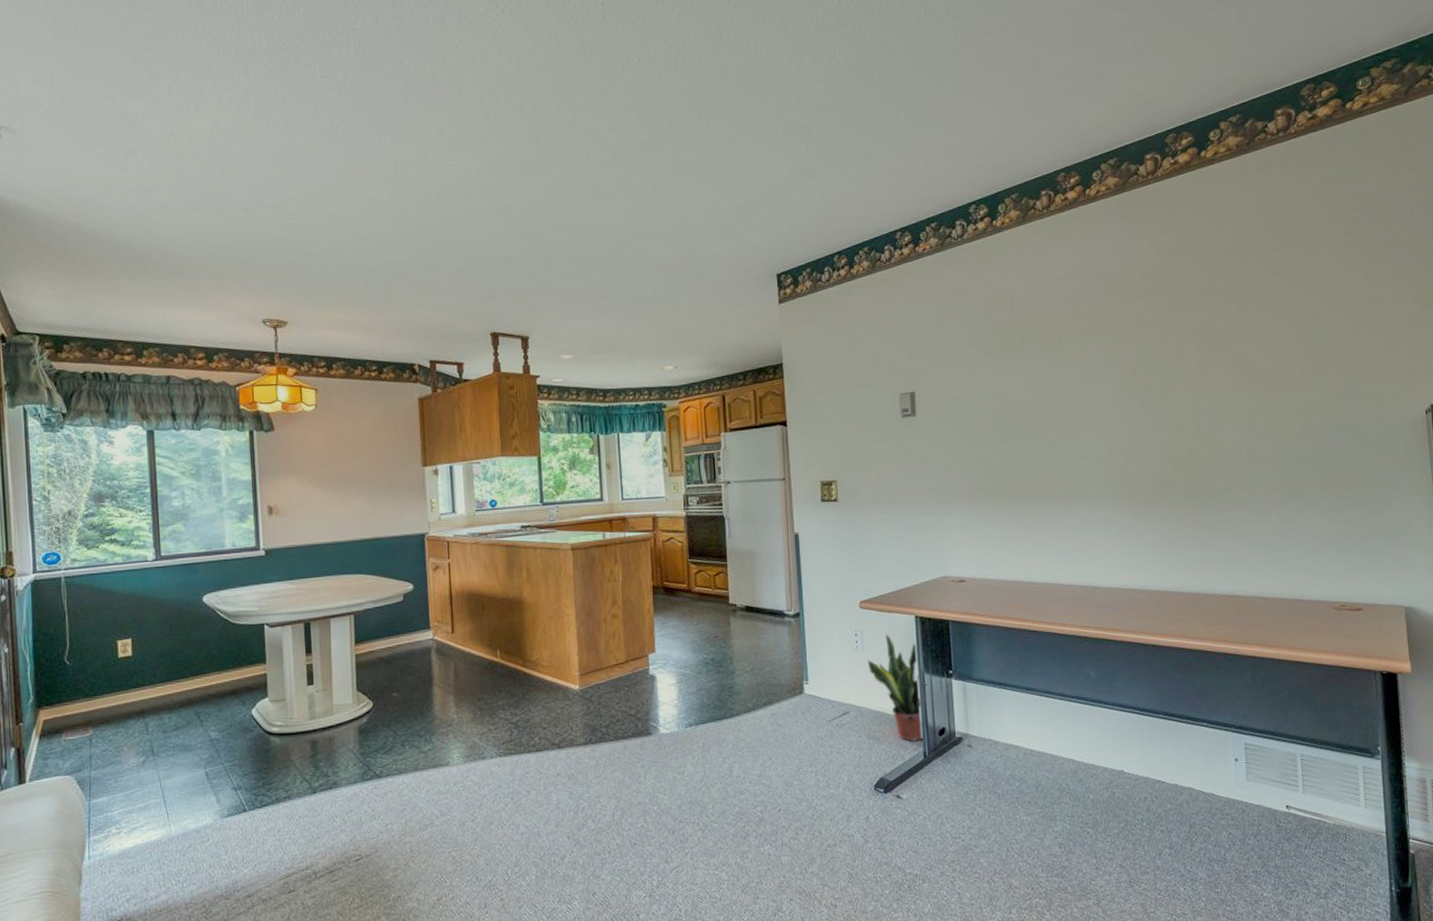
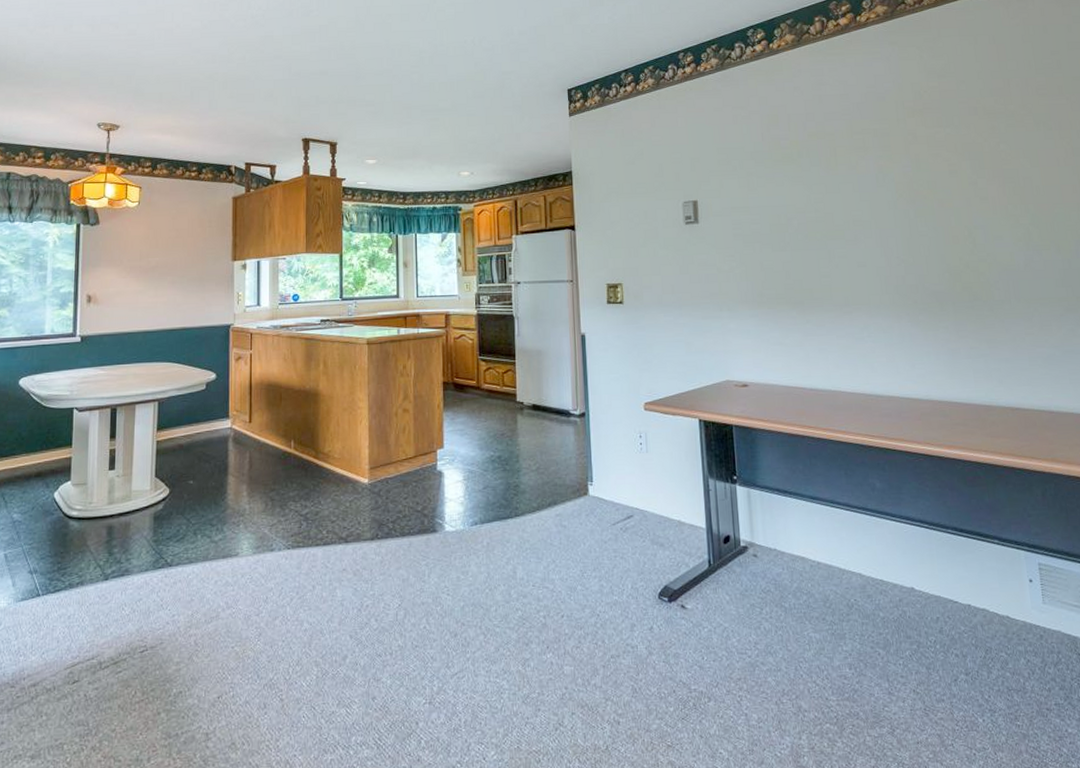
potted plant: present [867,634,925,742] -> none [651,437,710,549]

